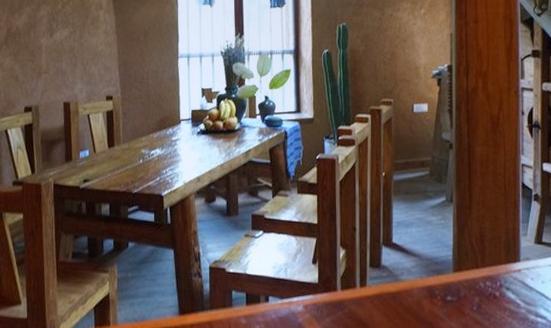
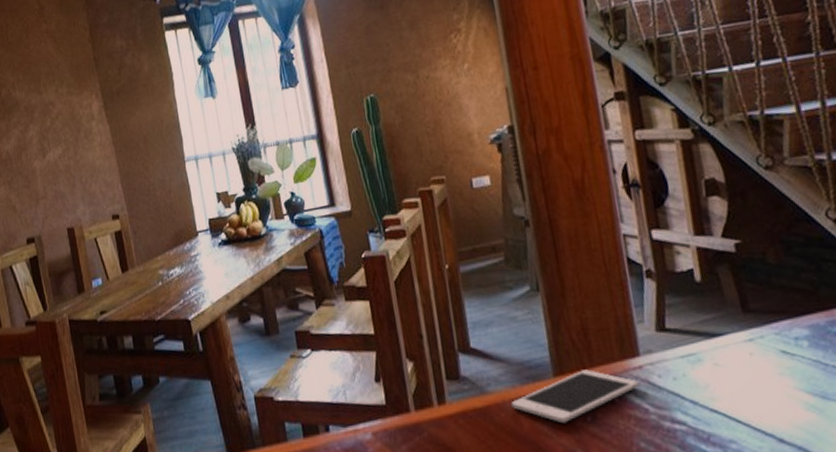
cell phone: none [417,269,516,310] -> present [511,369,639,424]

